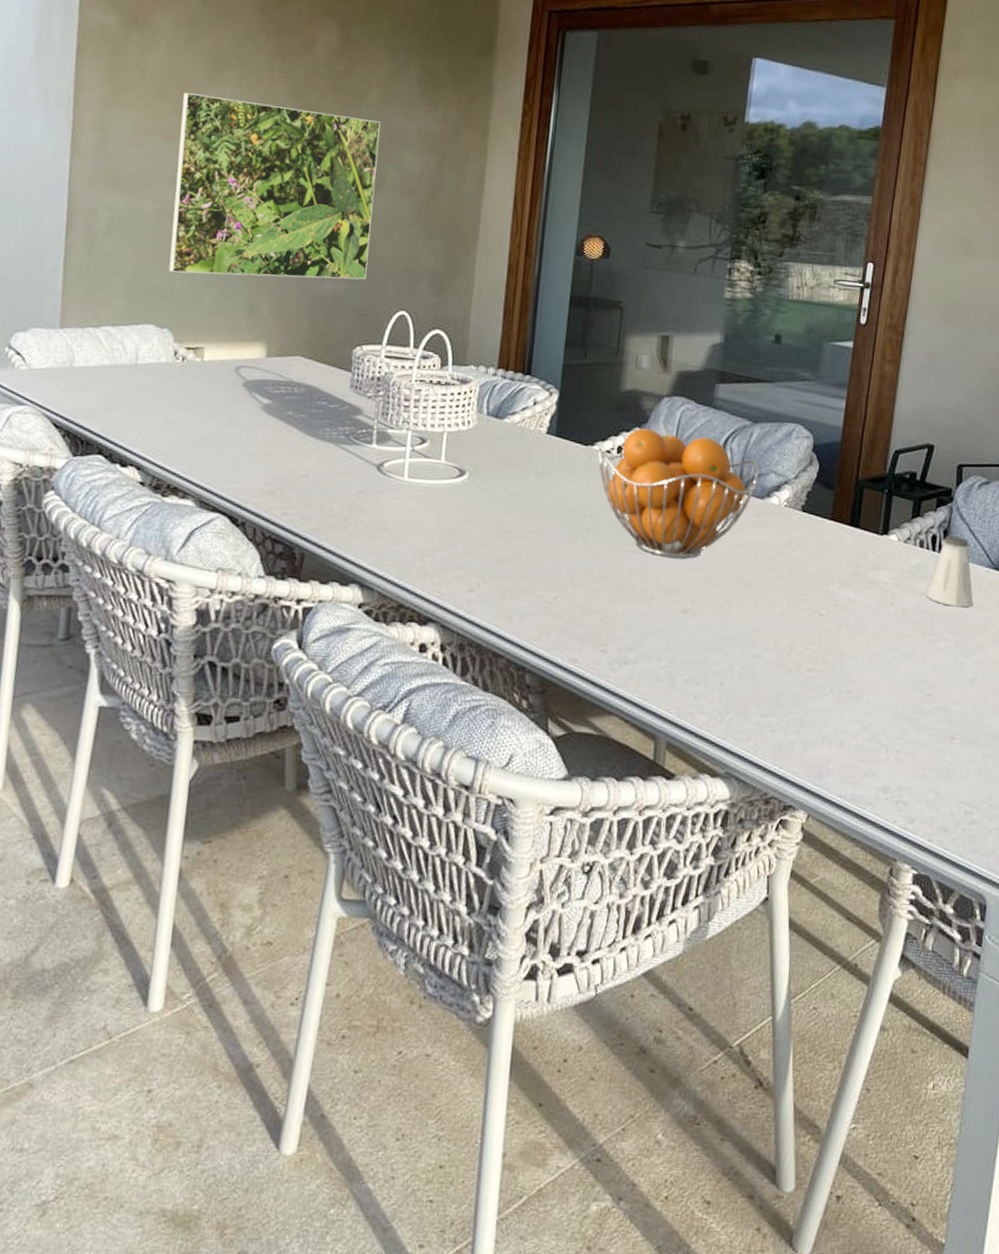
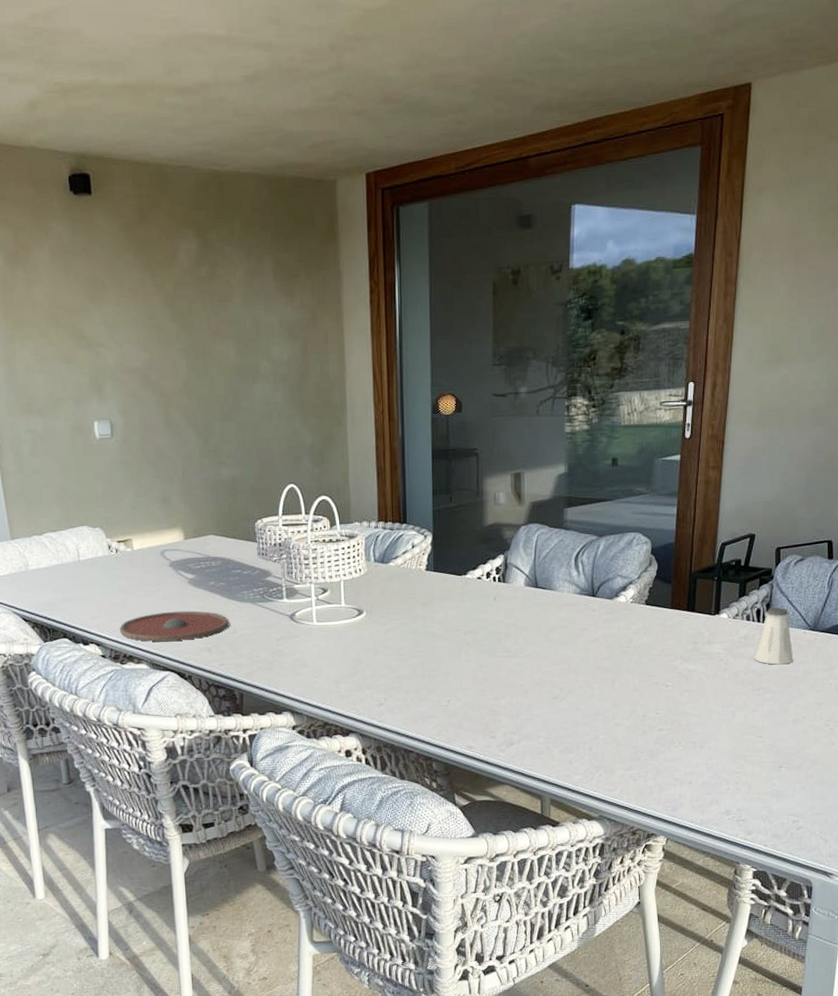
plate: none [167,439,304,478] -> present [119,610,230,642]
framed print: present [168,92,381,280] -> none [72,317,256,480]
fruit basket: present [598,427,760,559] -> none [470,554,607,658]

